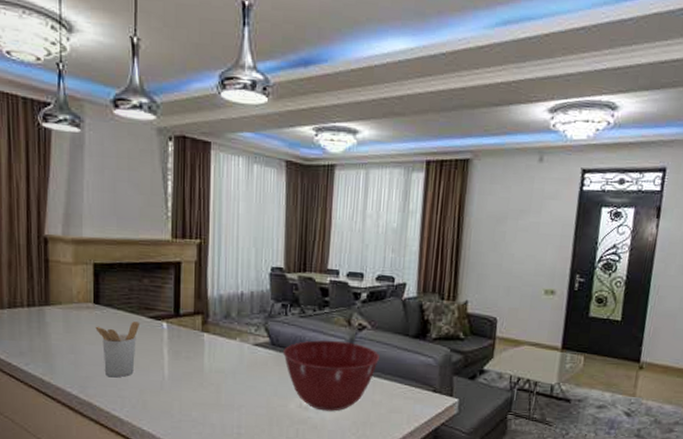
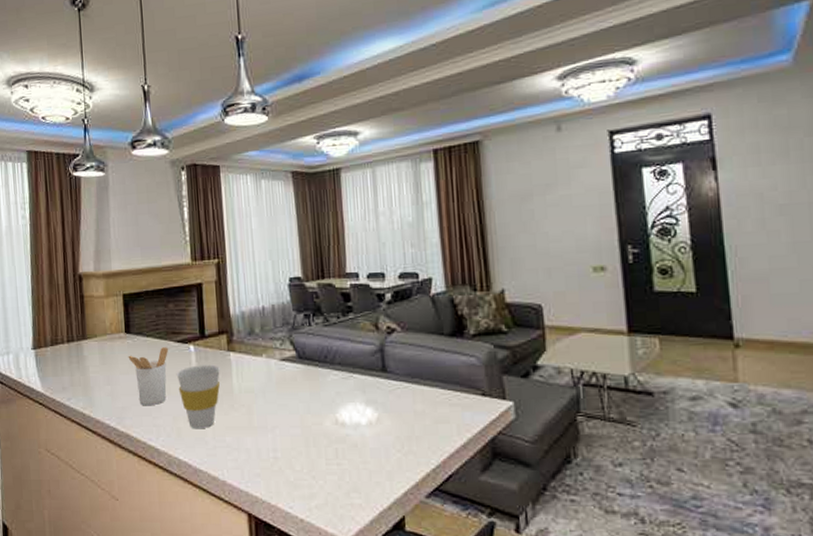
cup: none [146,342,193,403] -> present [176,364,221,429]
mixing bowl: present [283,340,380,411] -> none [311,348,416,426]

